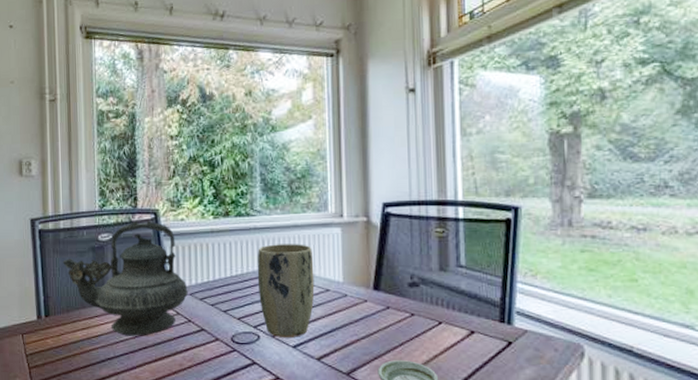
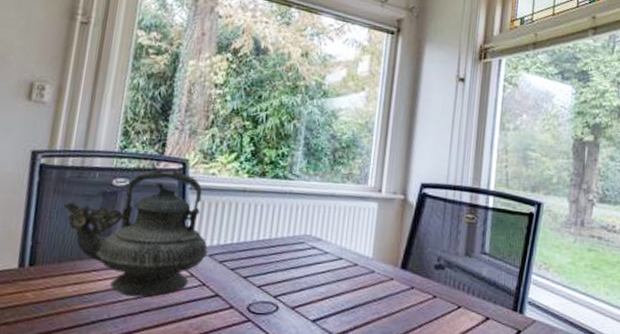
plant pot: present [257,244,315,338] -> none [284,211,347,312]

